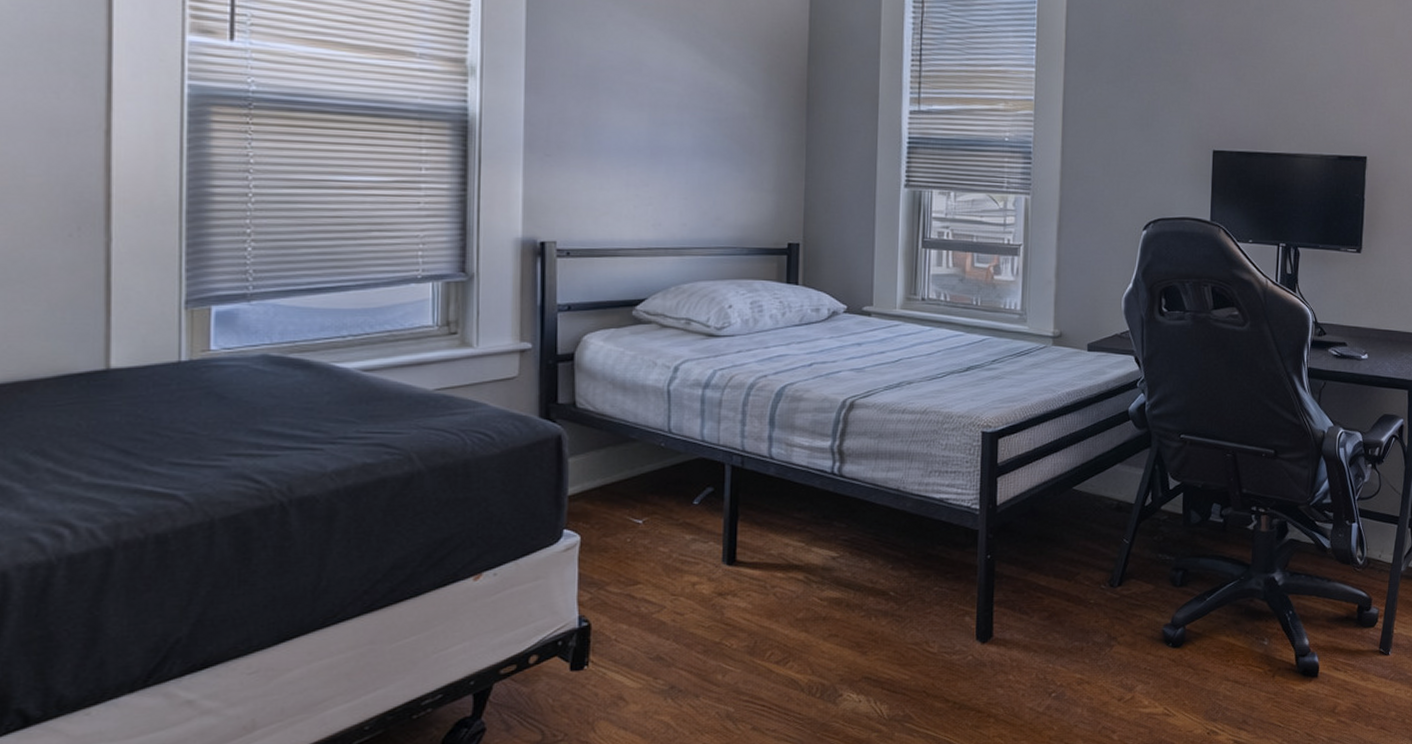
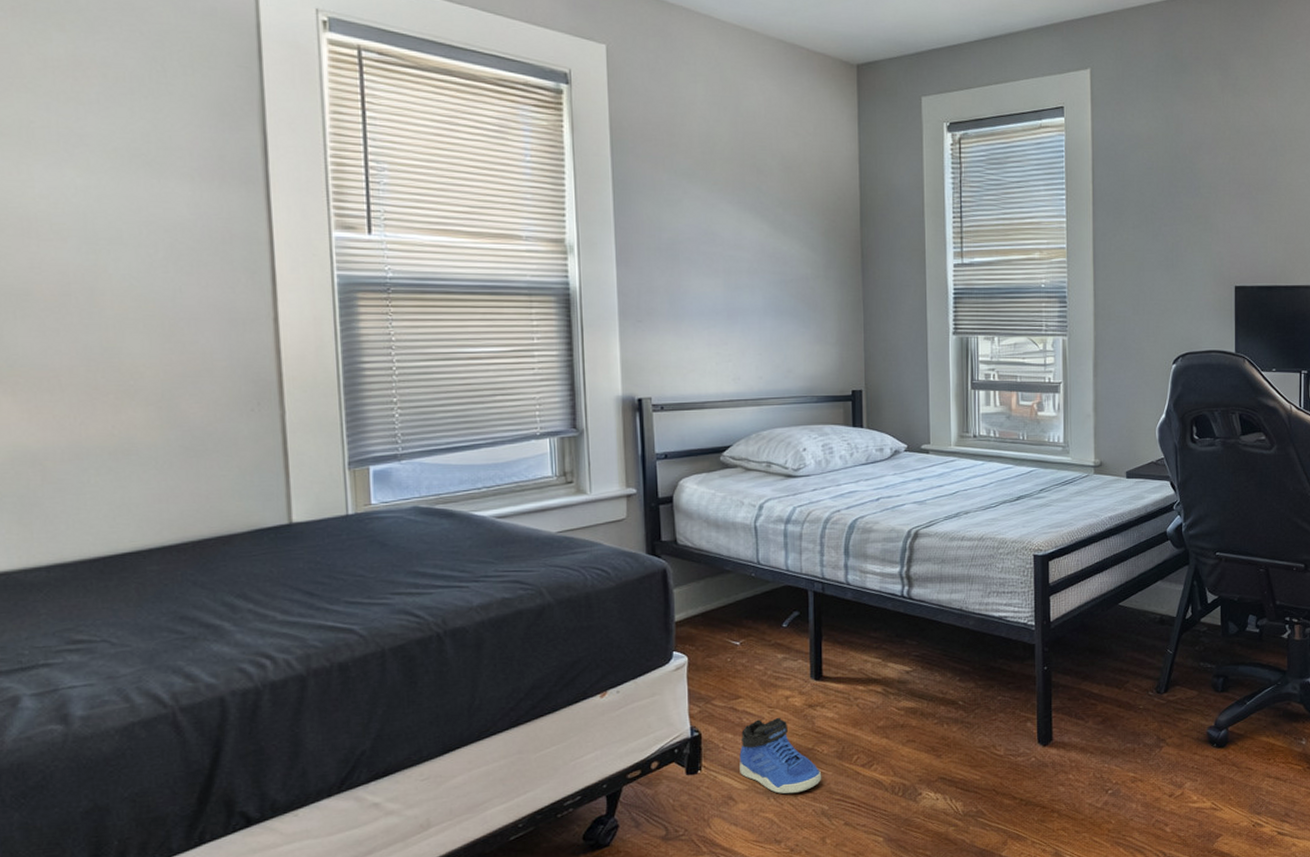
sneaker: none [634,606,729,694] -> present [739,717,822,794]

